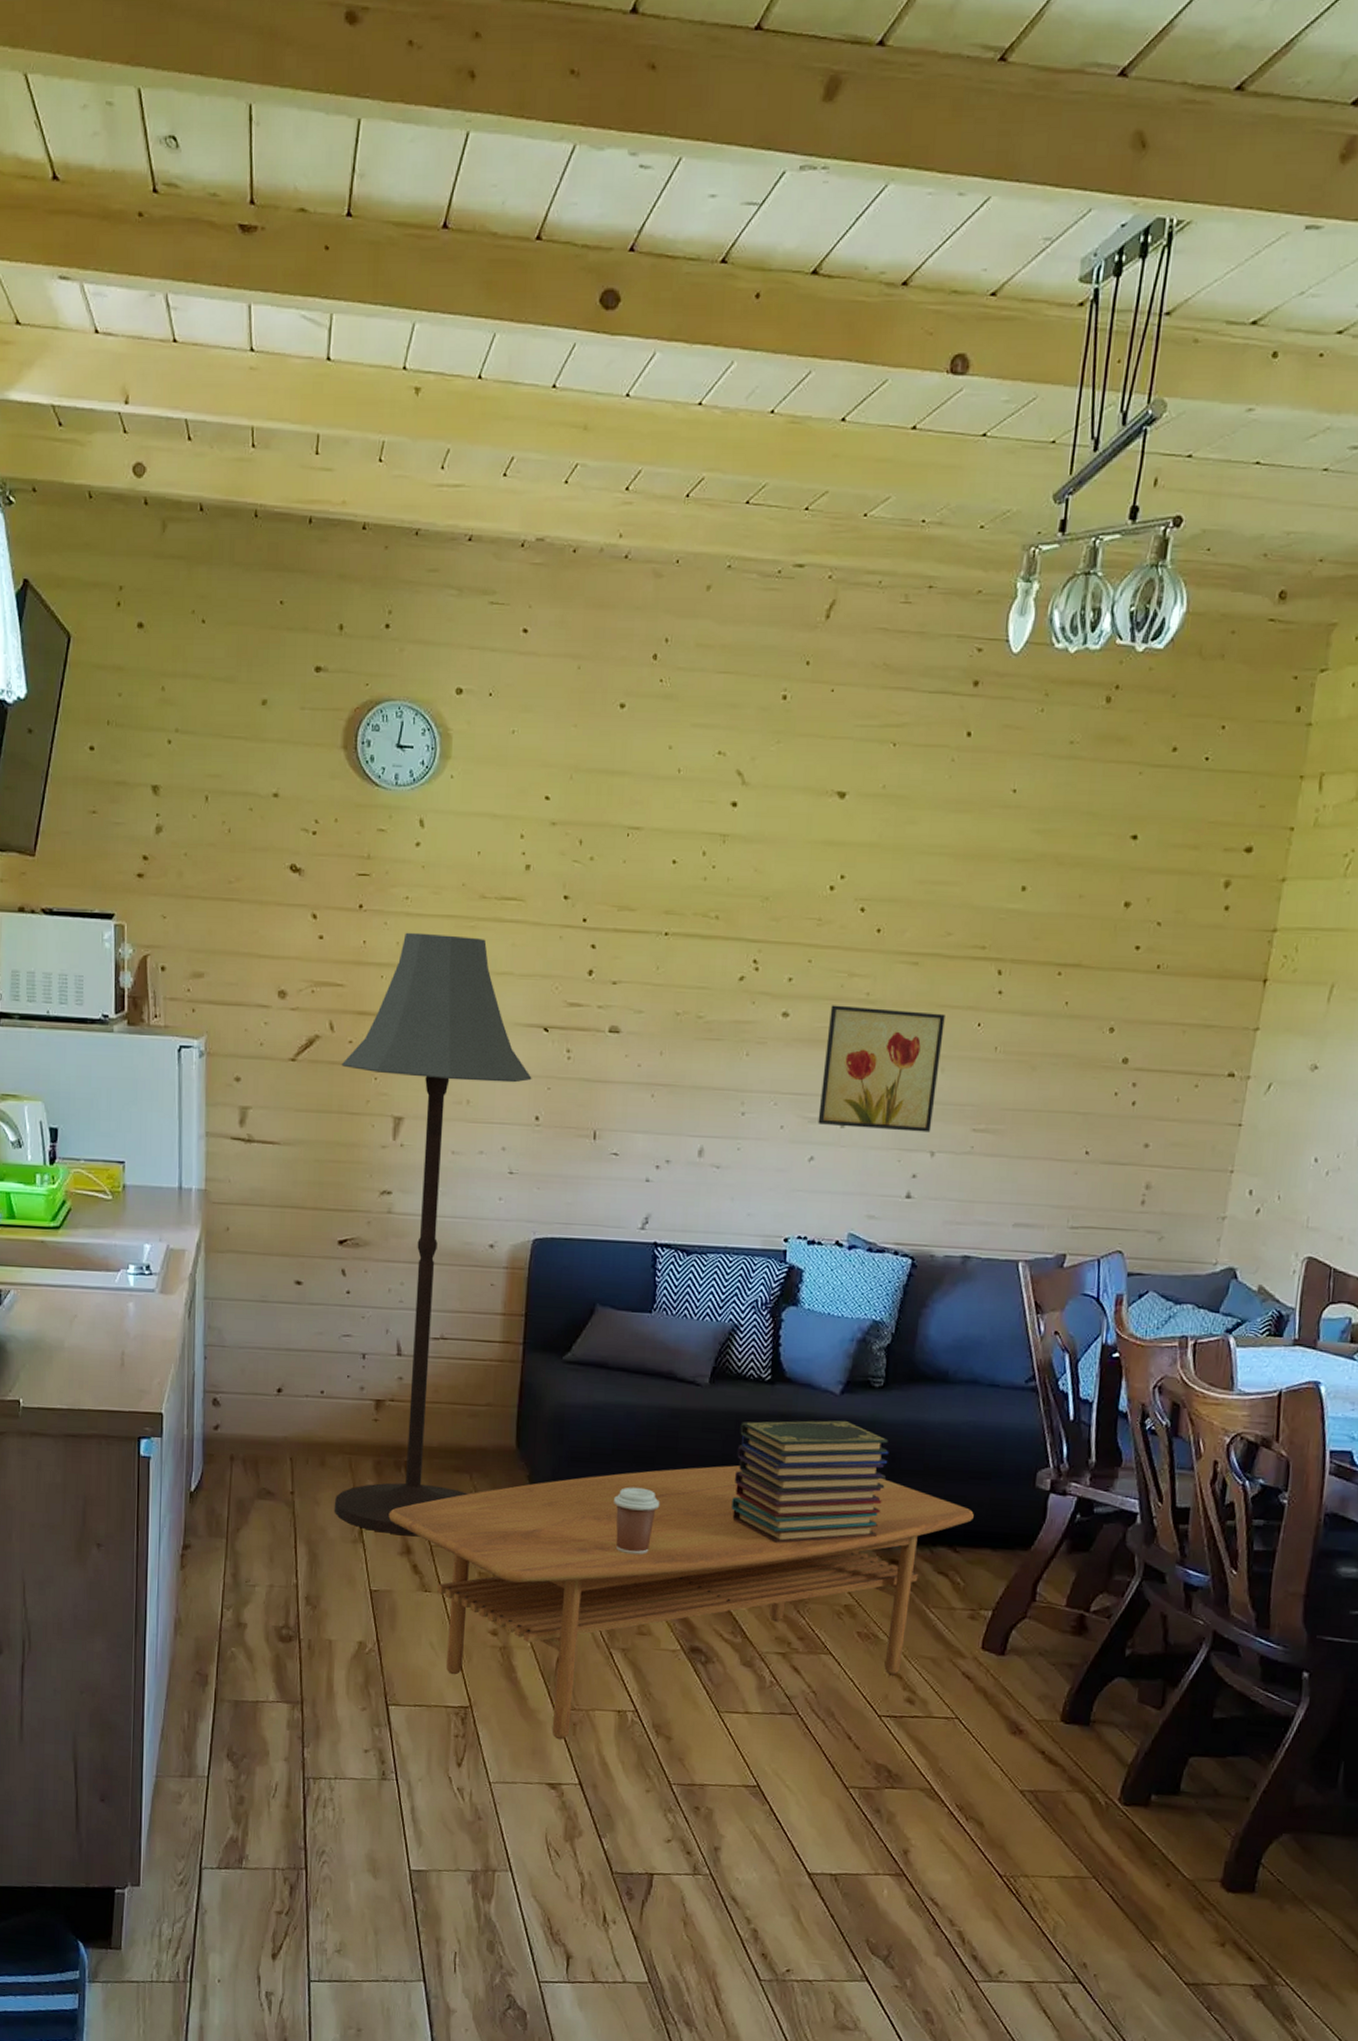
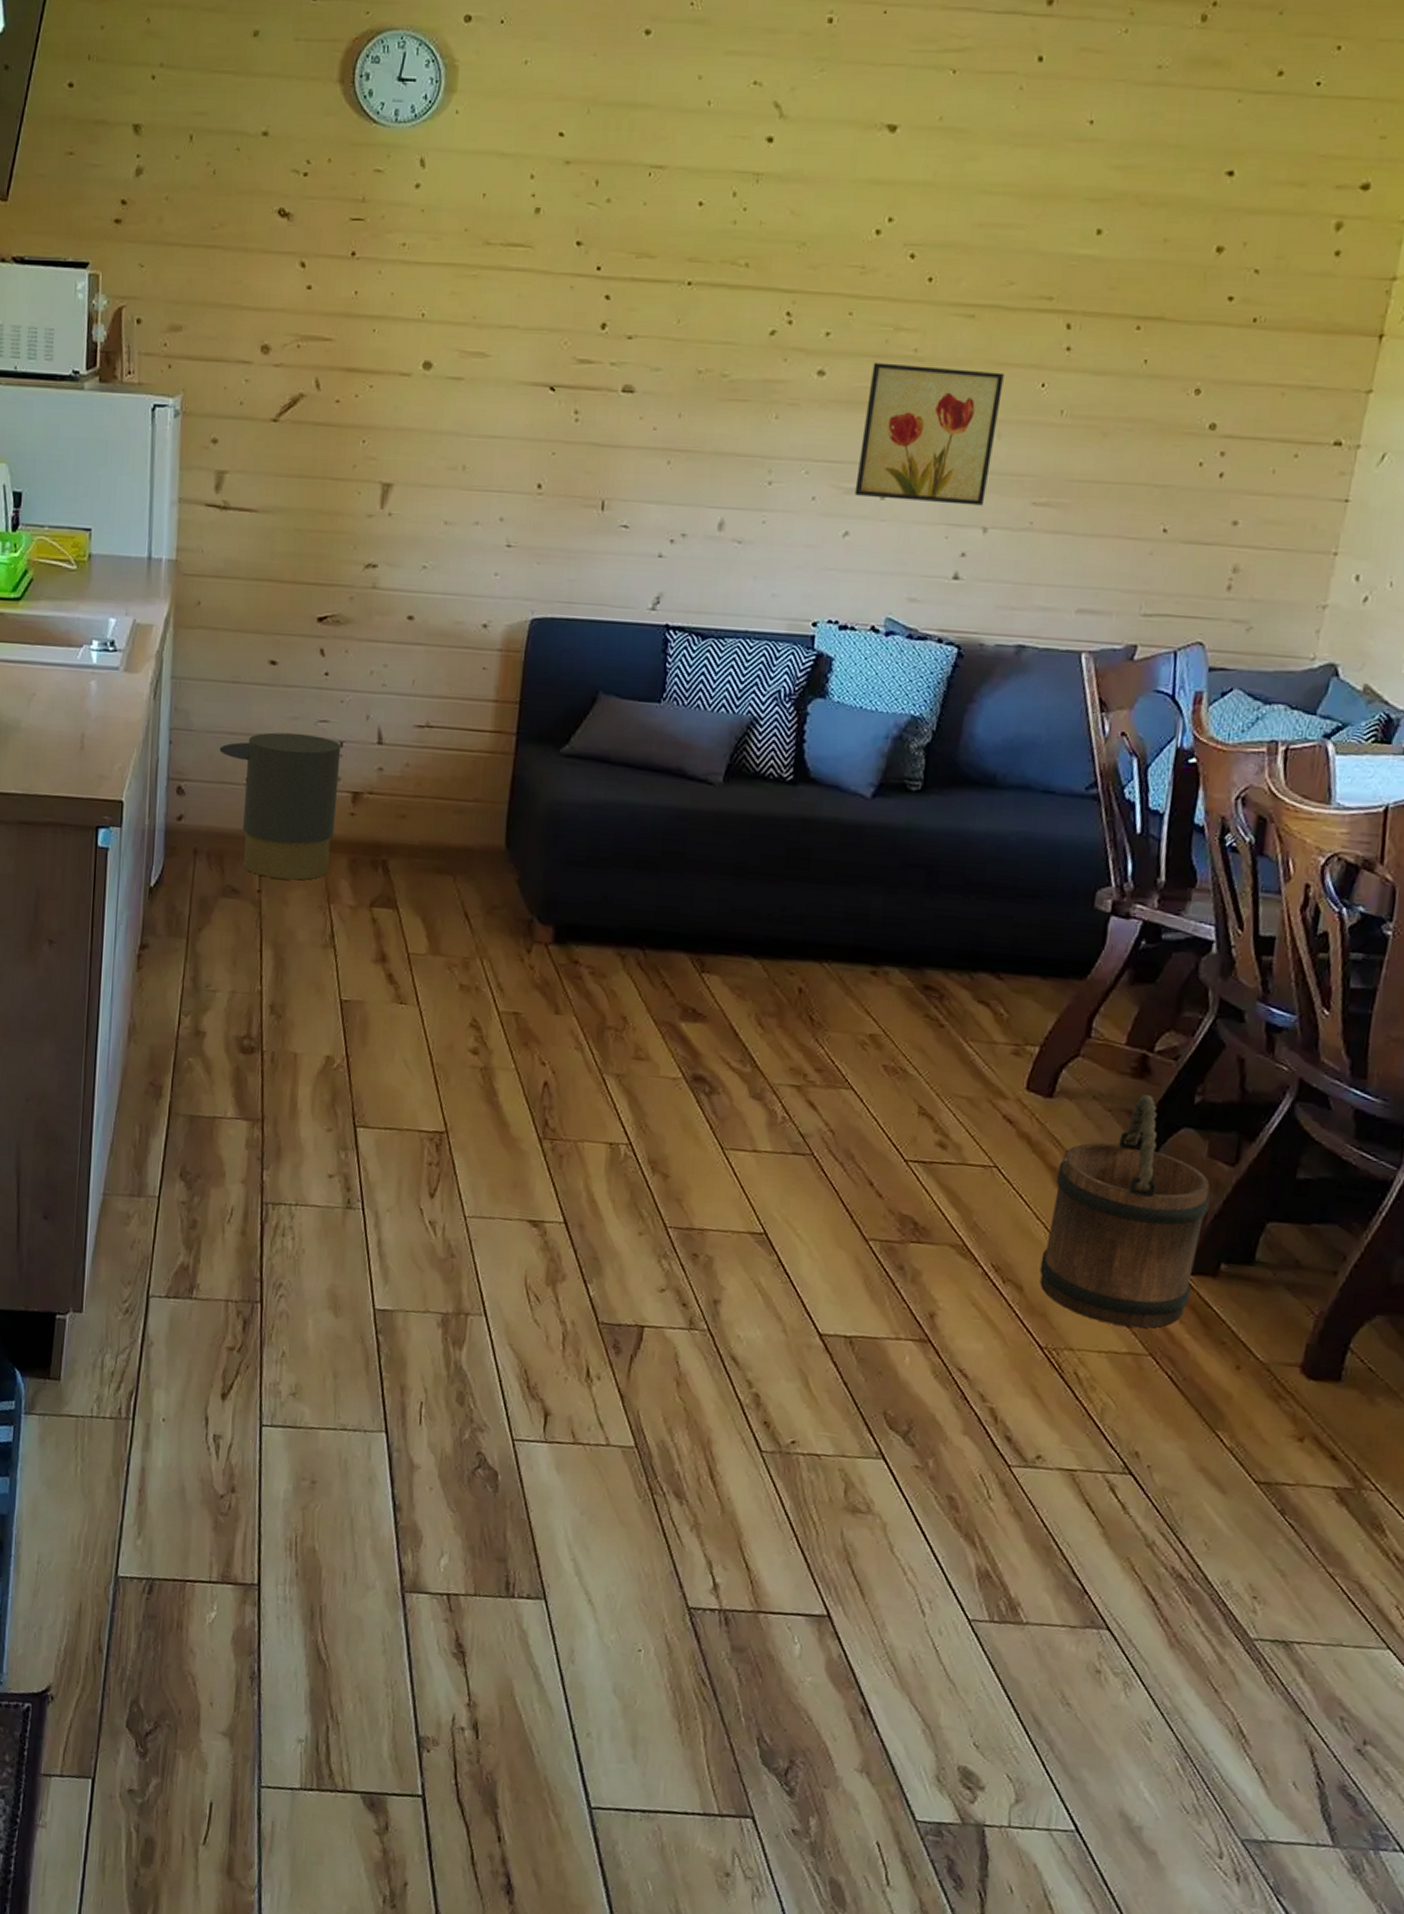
trash can: none [251,1346,364,1482] -> present [219,732,342,881]
floor lamp: present [335,932,532,1536] -> none [305,282,535,942]
coffee table: present [388,1465,974,1740] -> none [363,874,1022,1173]
coffee cup: present [614,1487,660,1555] -> none [612,895,664,971]
book stack: present [732,1420,889,1543] -> none [744,826,926,963]
bucket: none [997,1650,1141,1855] -> present [1039,1095,1210,1329]

